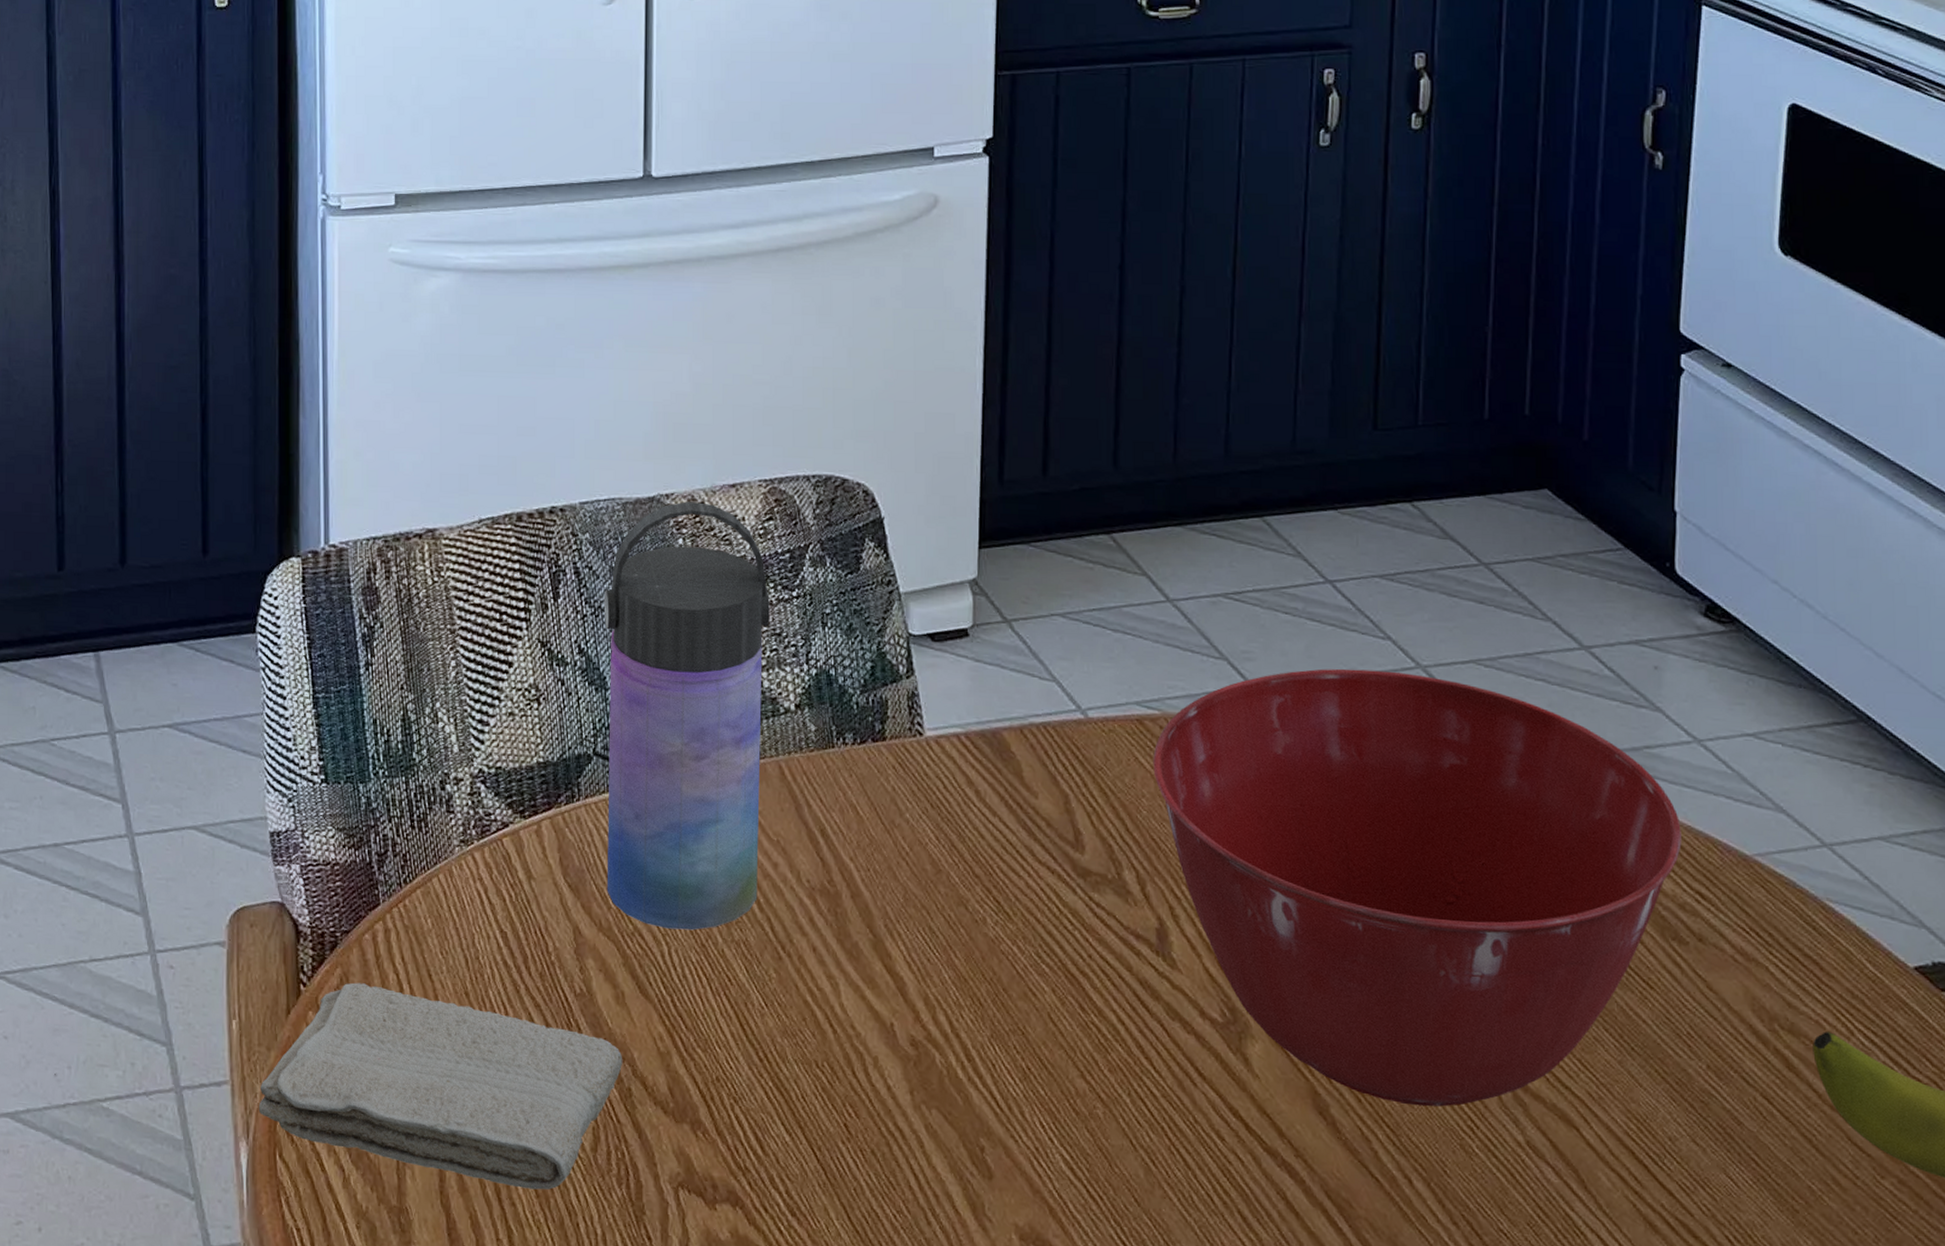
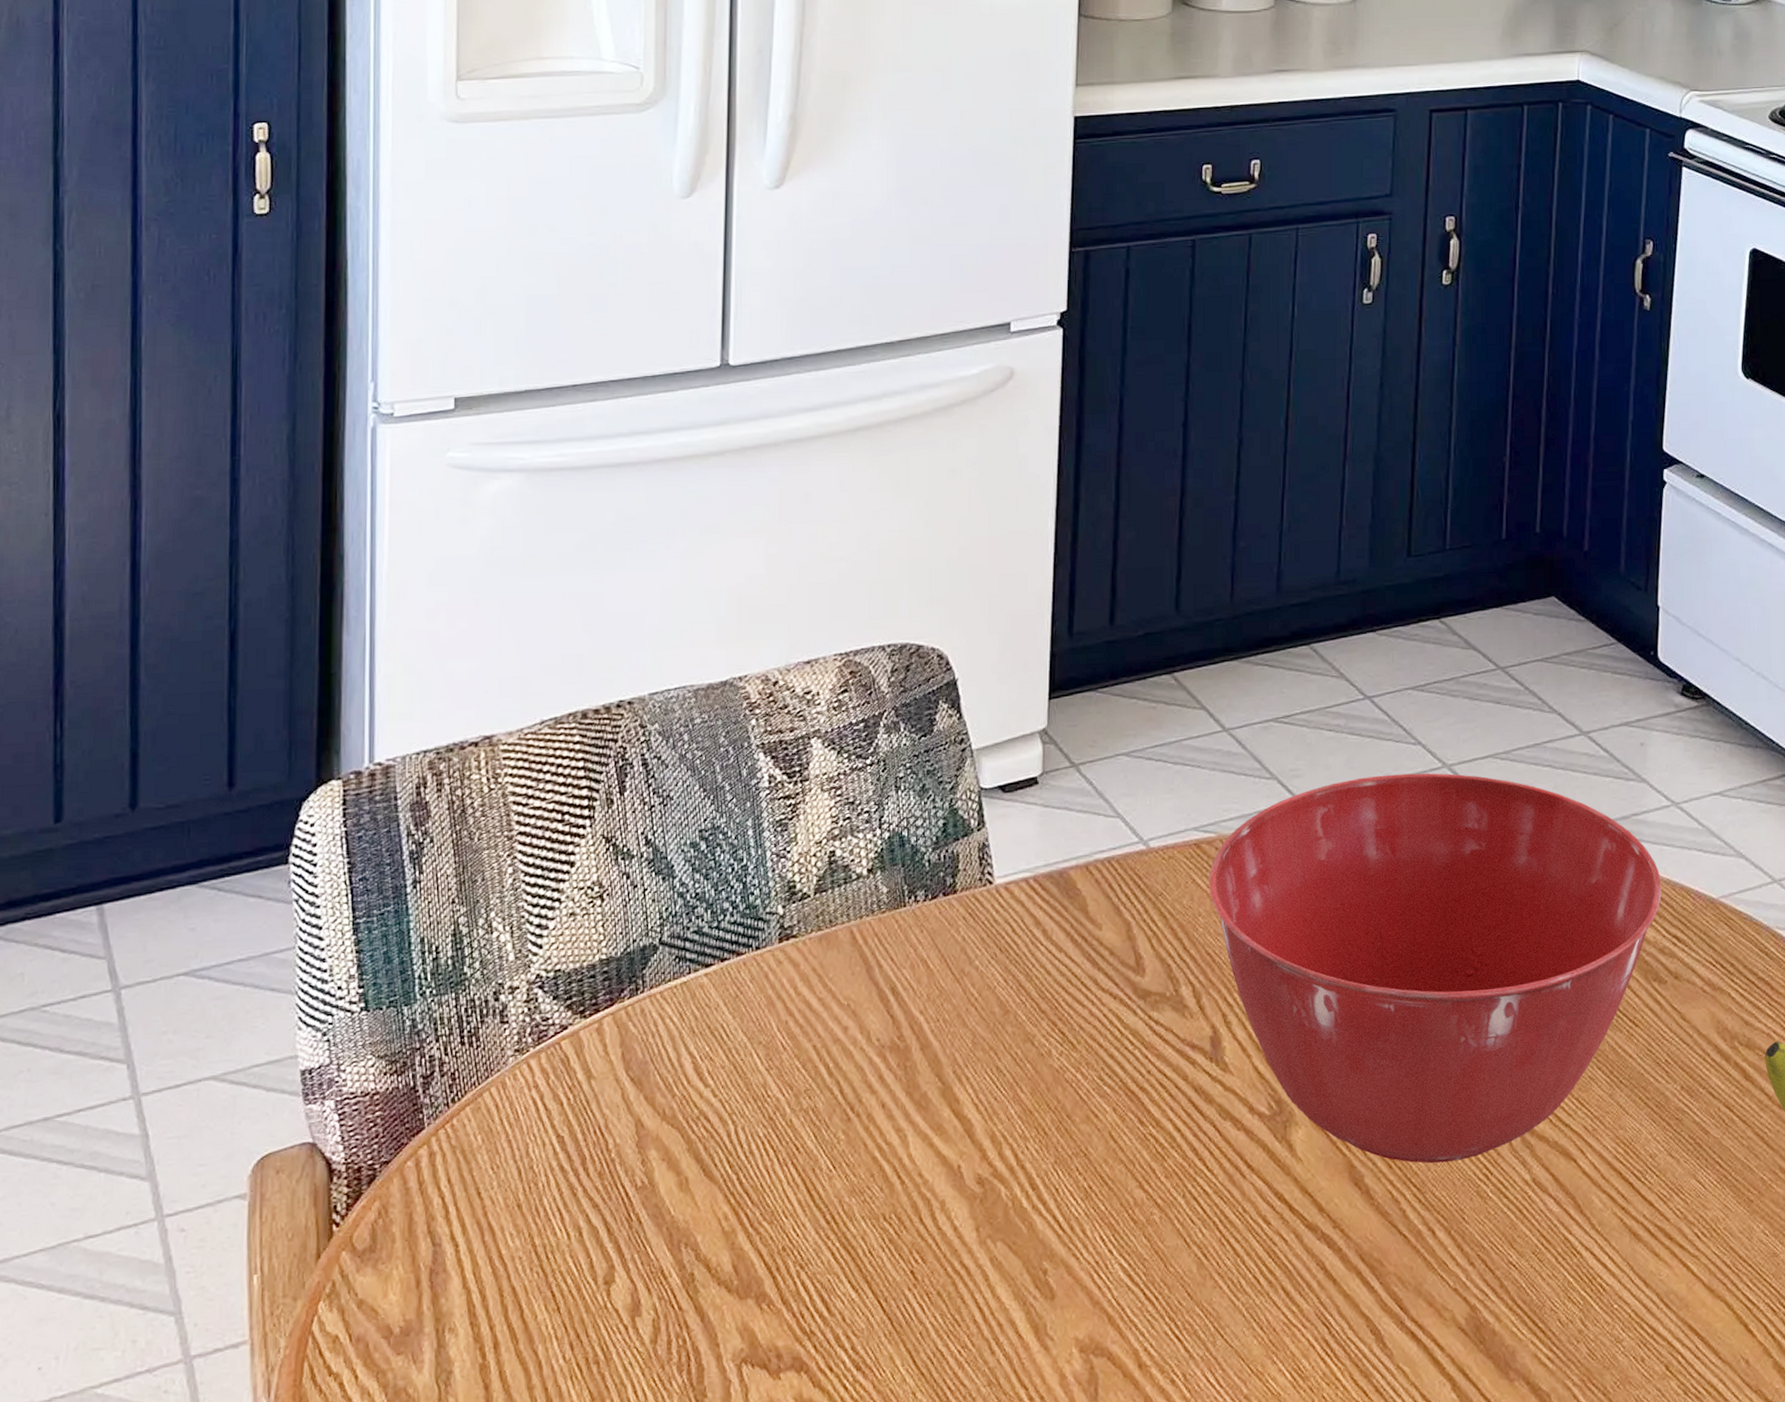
washcloth: present [258,982,623,1190] -> none [281,1213,686,1395]
water bottle: present [603,501,770,931] -> none [671,682,843,1108]

